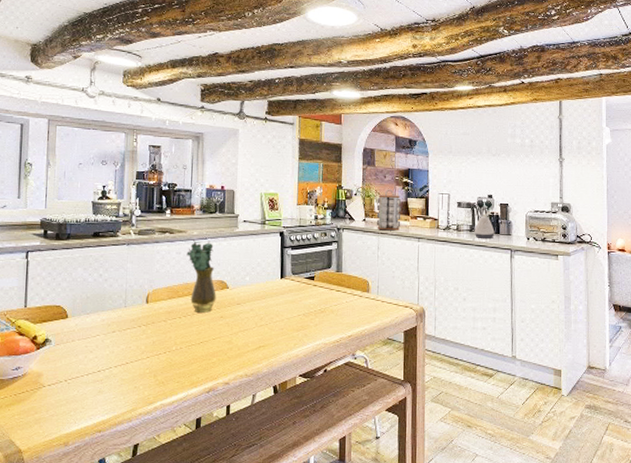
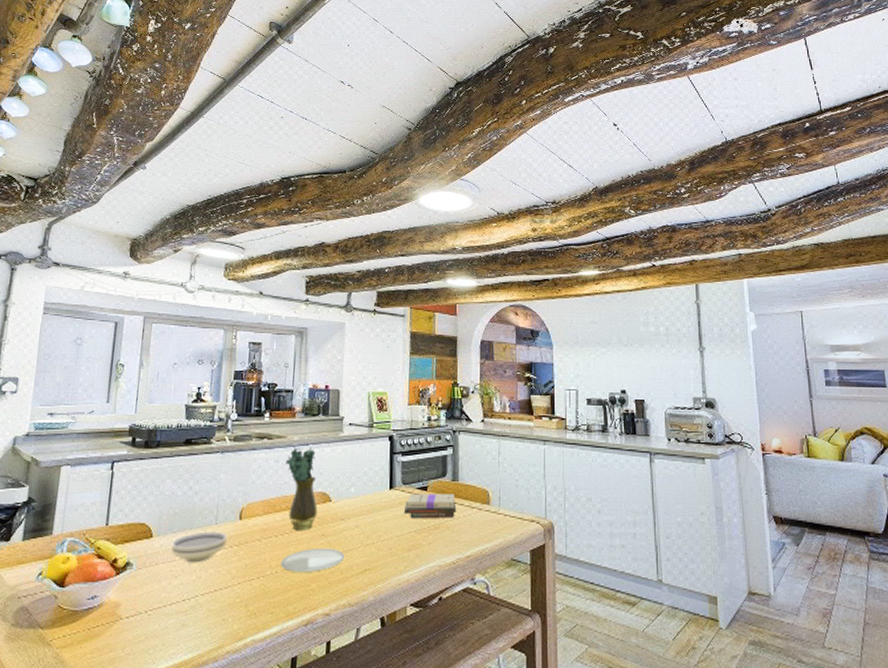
bowl: none [85,313,136,339] -> present [170,531,228,562]
plate: none [184,328,242,349] -> present [280,548,345,574]
books: none [294,282,340,304] -> present [405,493,457,519]
spice rack: present [376,189,402,231] -> none [496,386,524,433]
kettle: present [474,206,495,240] -> none [607,403,631,441]

